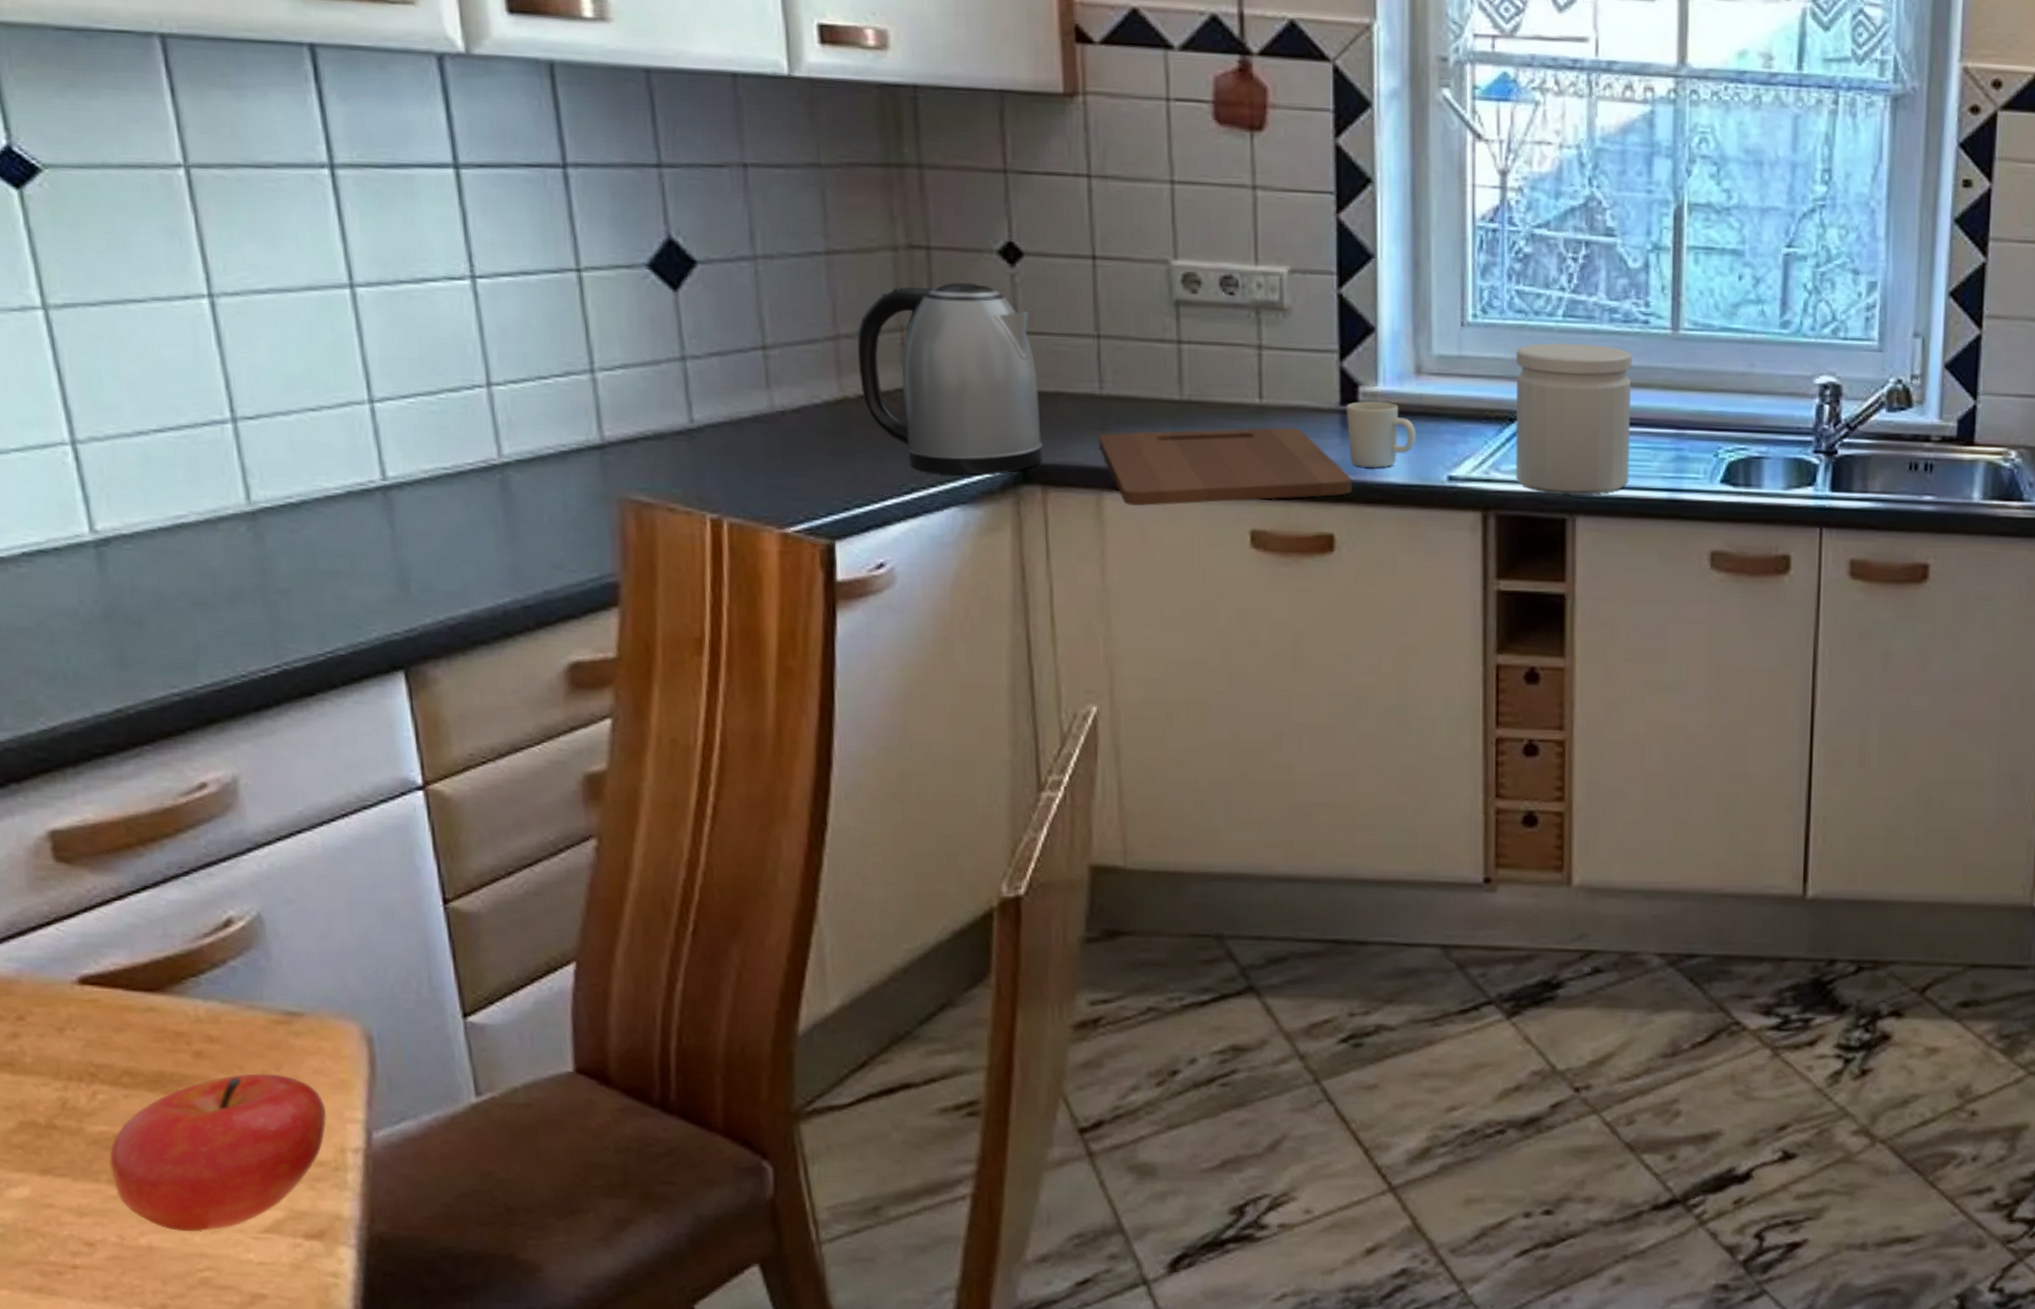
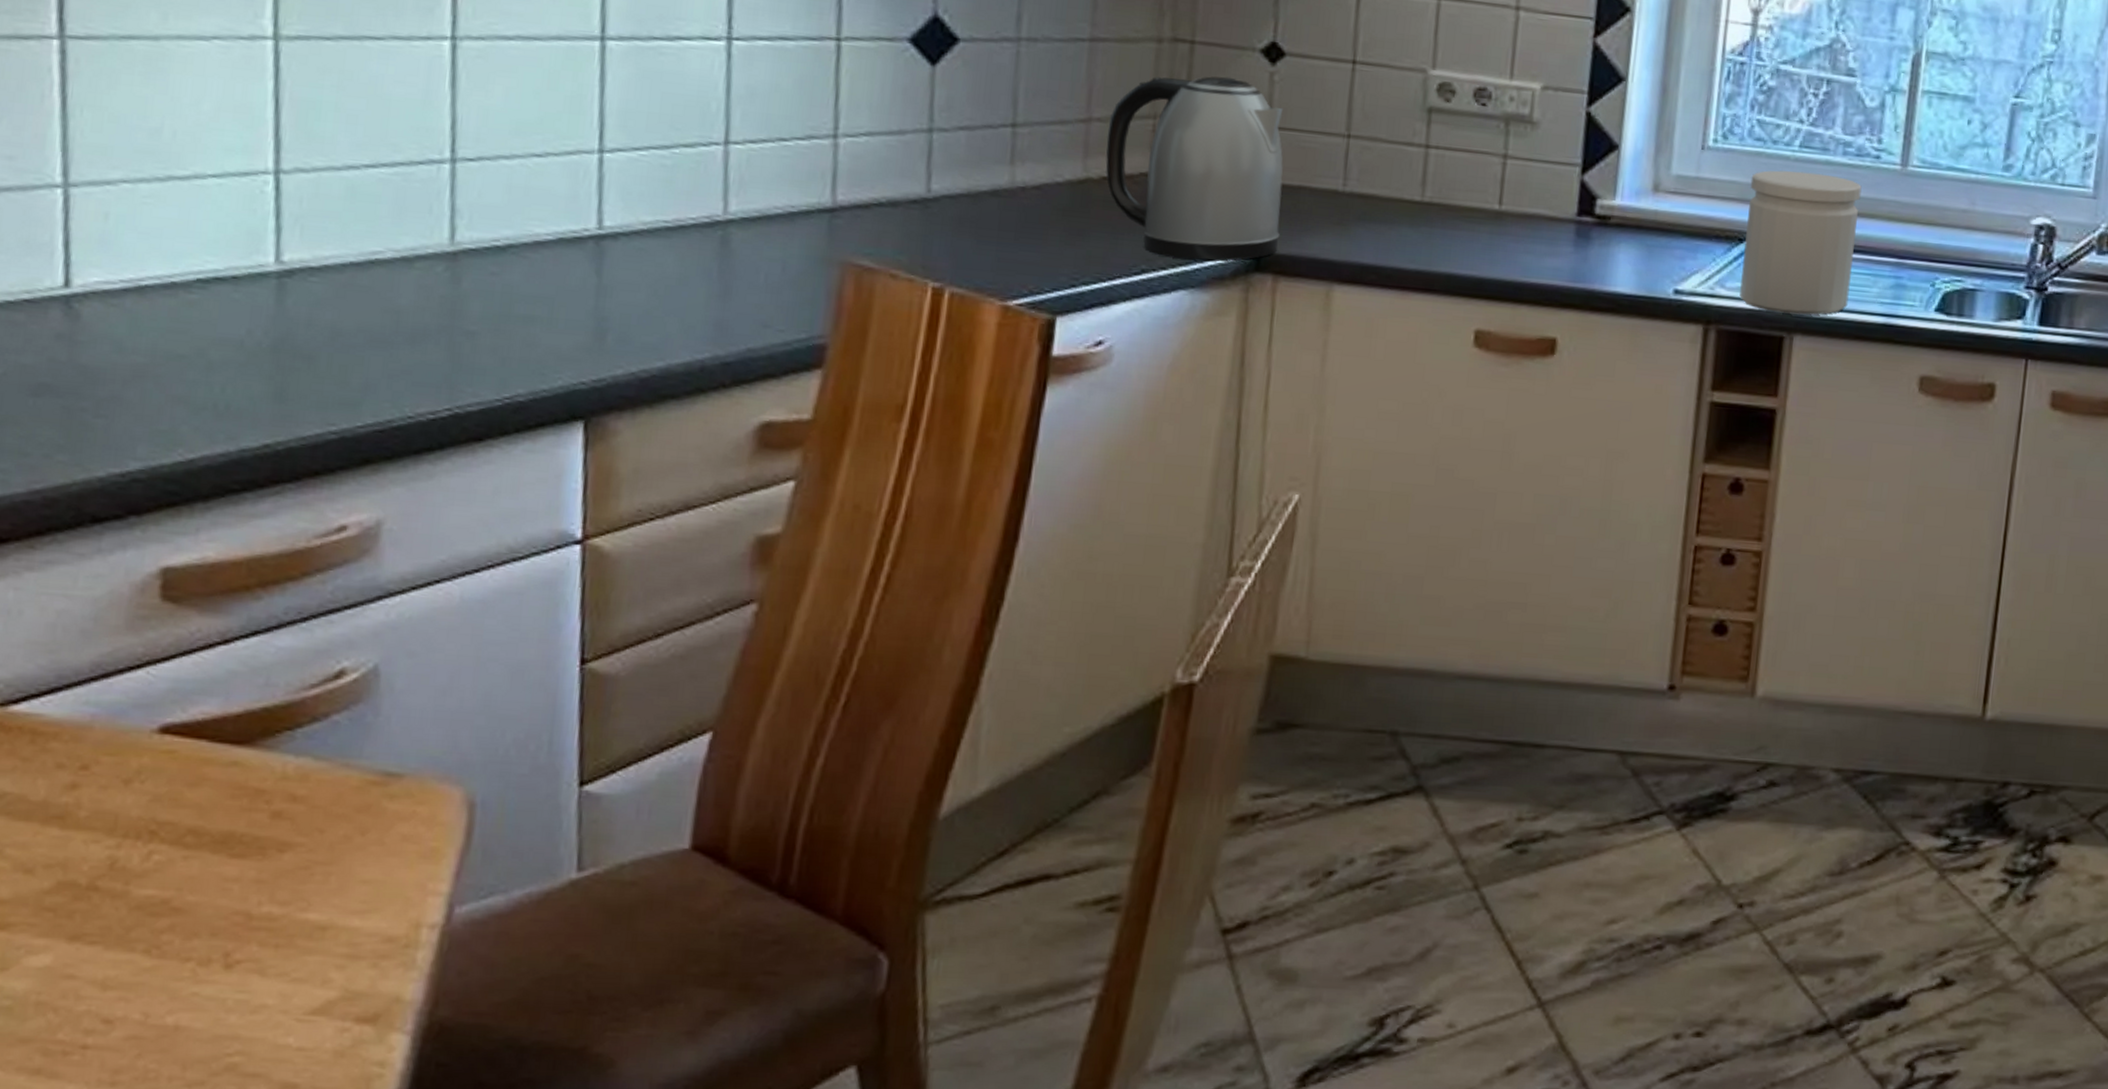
fruit: present [109,1073,327,1232] -> none [149,837,408,1012]
cutting board: present [1099,426,1351,506] -> none [1335,228,1580,302]
mug: present [1346,401,1417,468] -> none [1580,213,1648,278]

